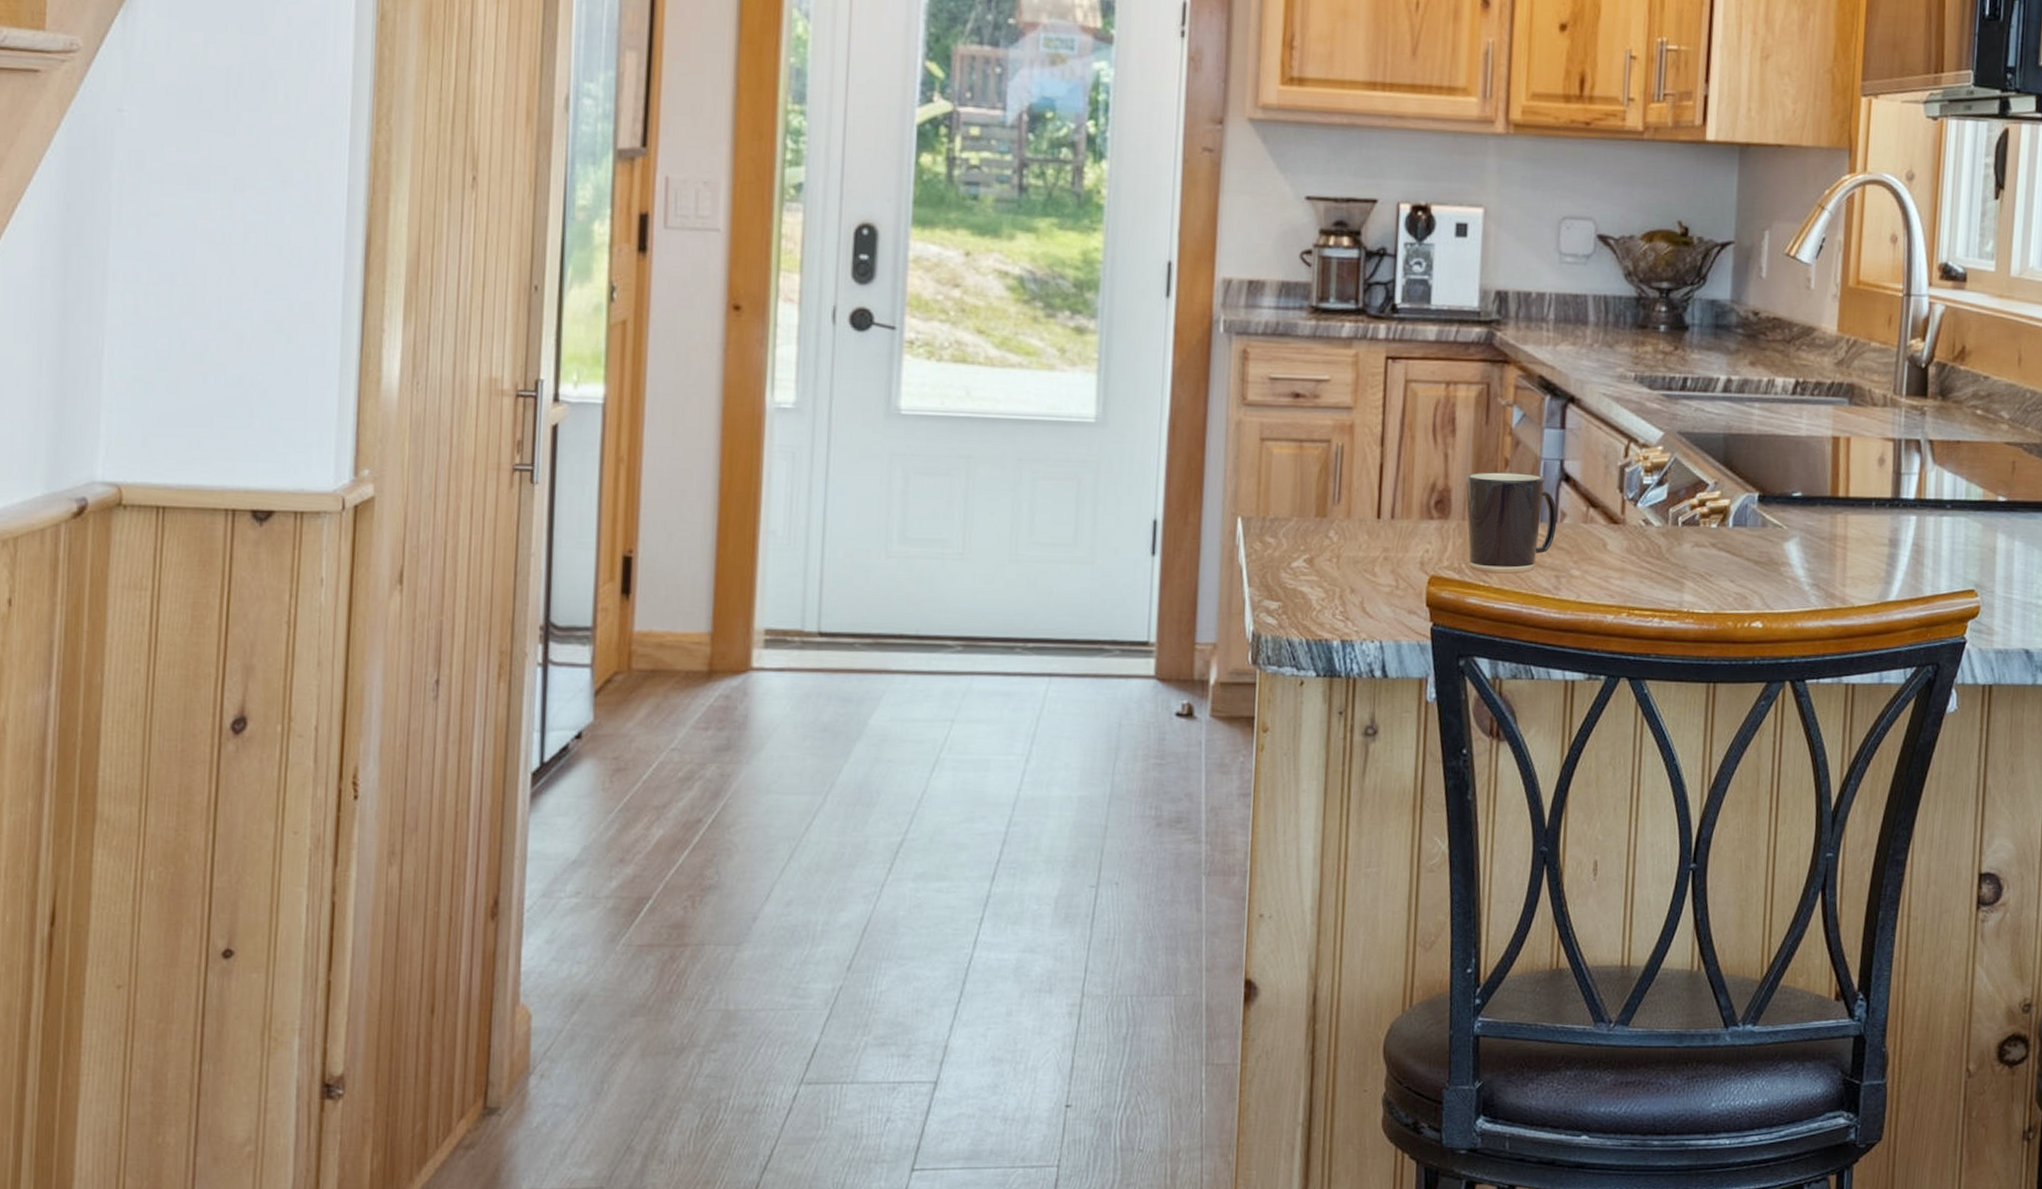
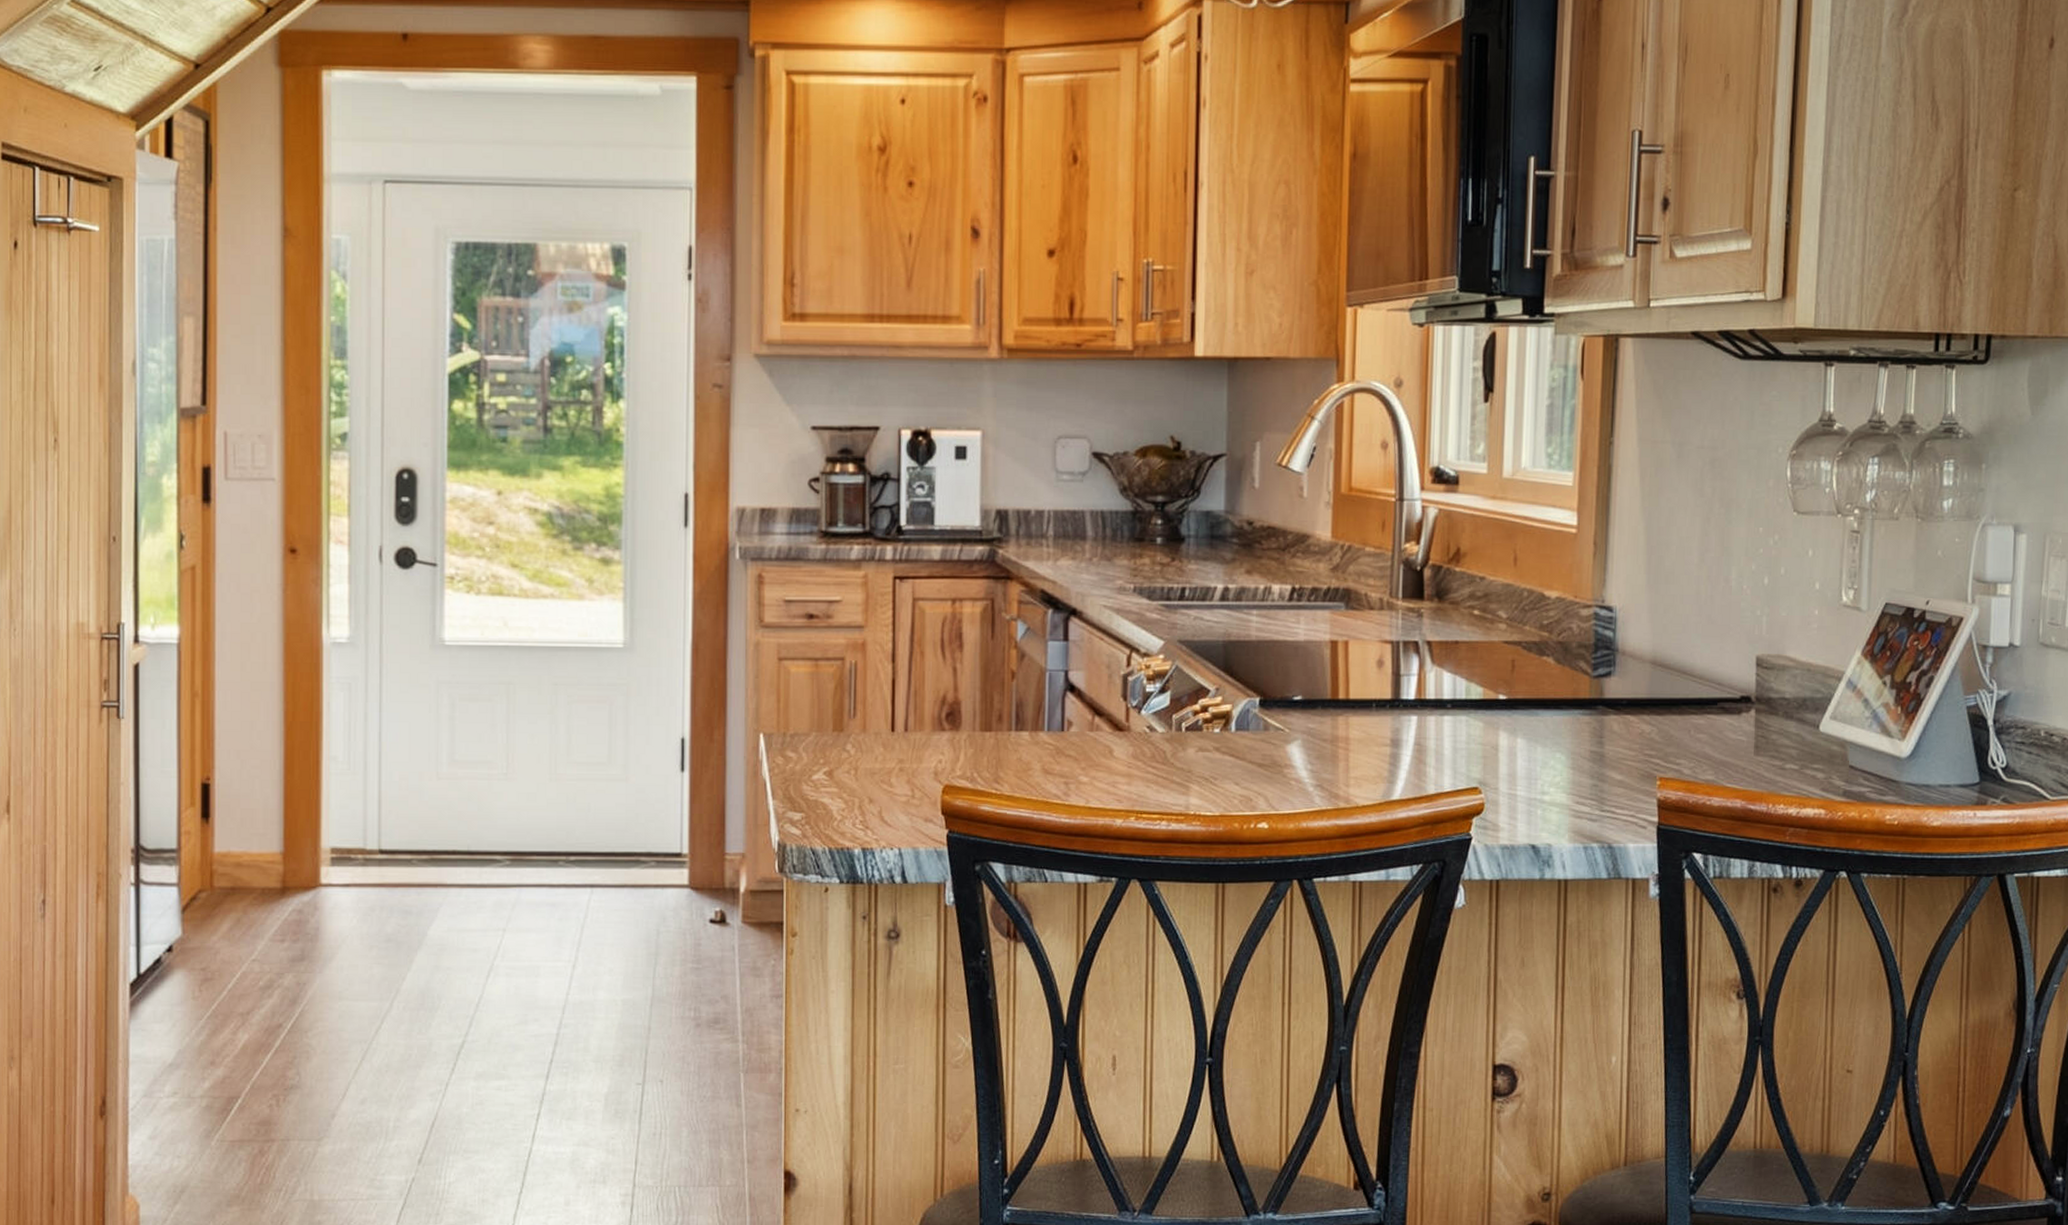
mug: present [1465,472,1557,574] -> none [974,684,1064,782]

